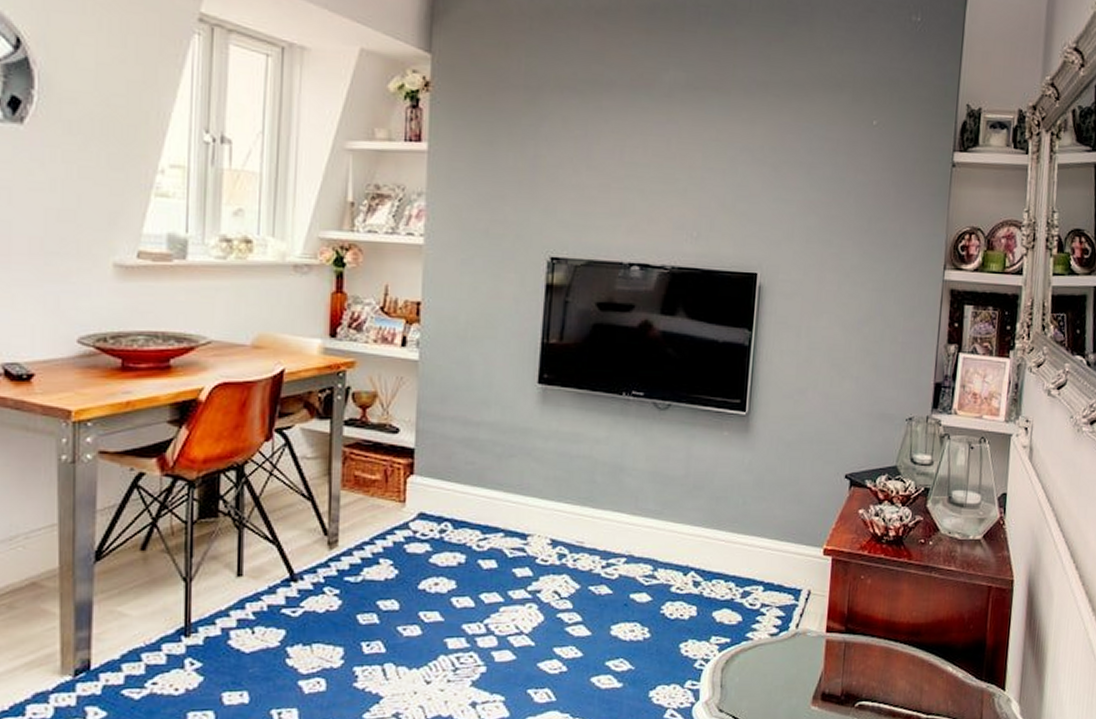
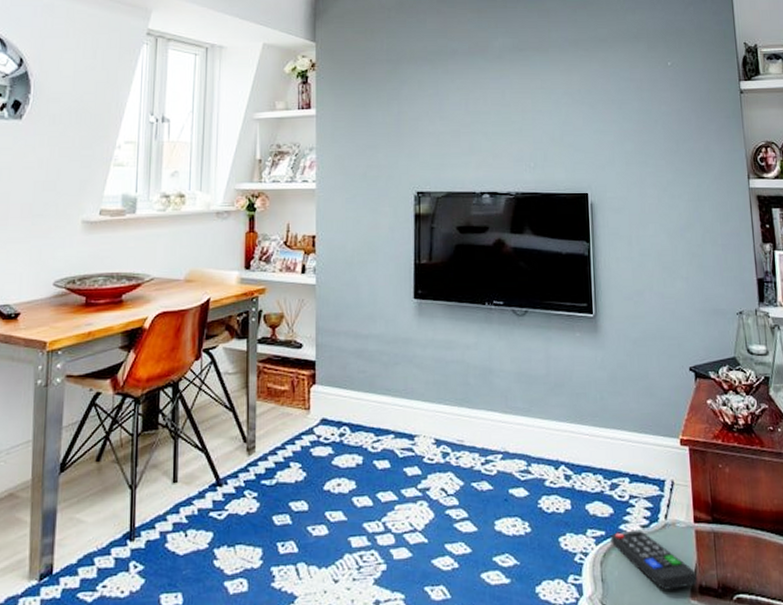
remote control: none [735,638,821,696] -> present [610,529,697,590]

